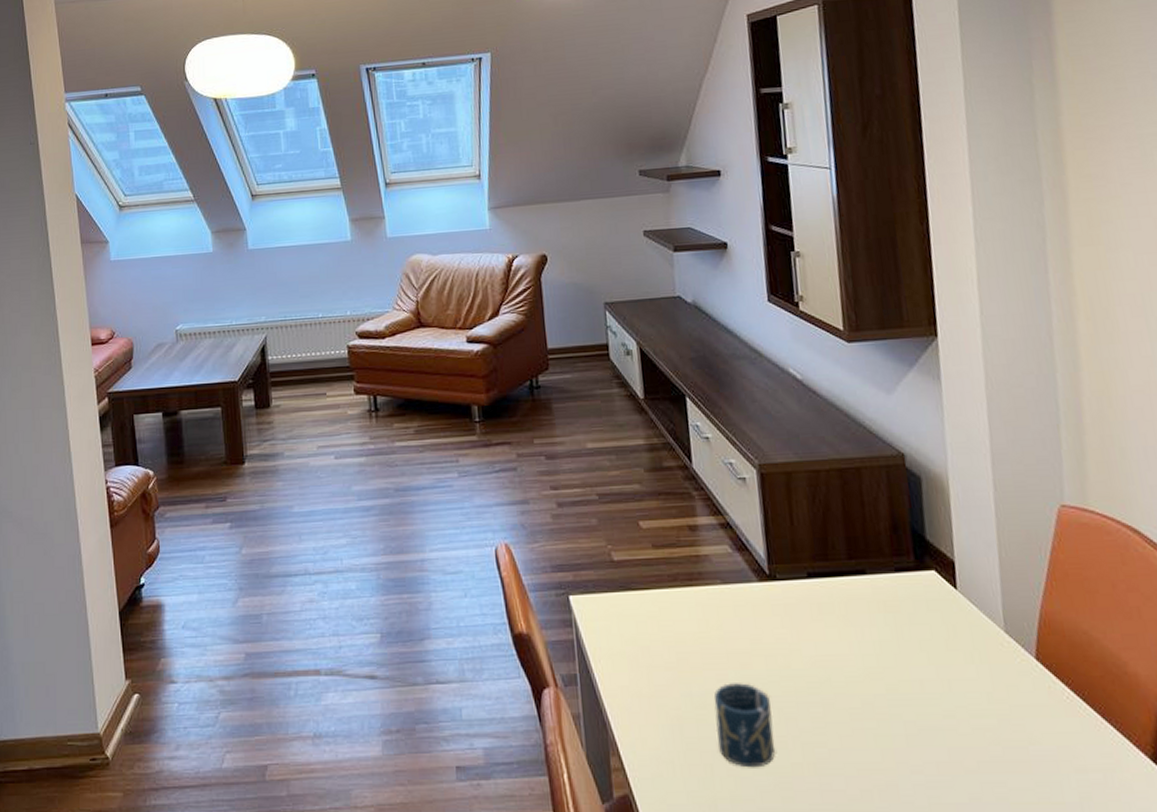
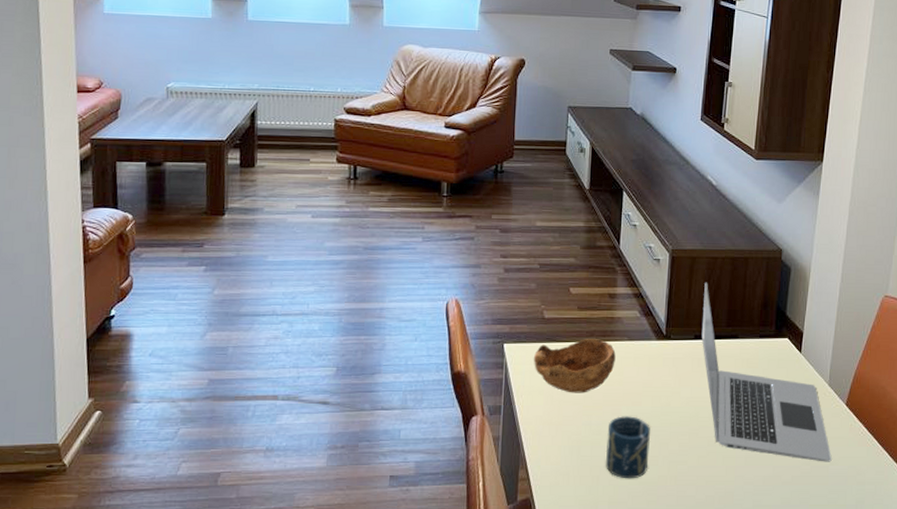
bowl: none [606,584,710,655] -> present [533,339,616,393]
laptop: none [808,503,1031,741] -> present [701,282,832,462]

